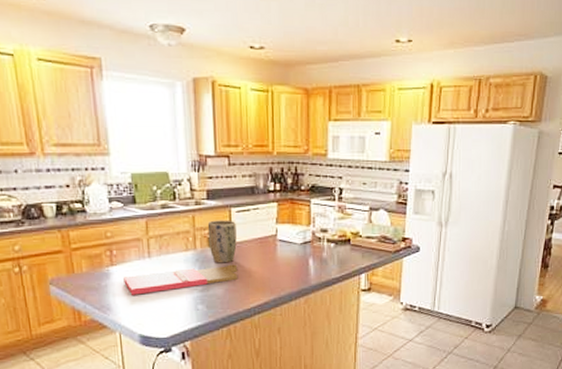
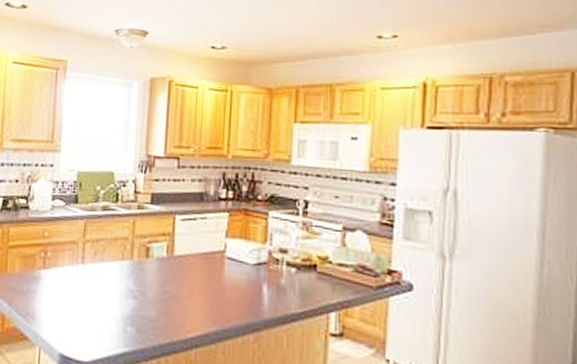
cutting board: present [123,264,238,295] -> none [53,280,177,306]
plant pot: present [207,220,237,263] -> none [147,227,179,280]

